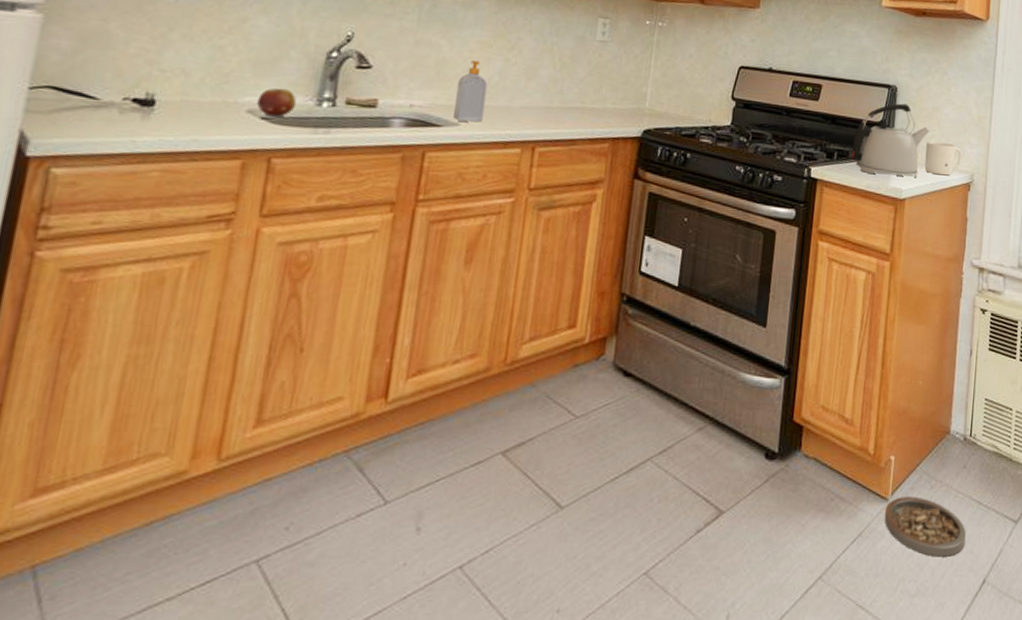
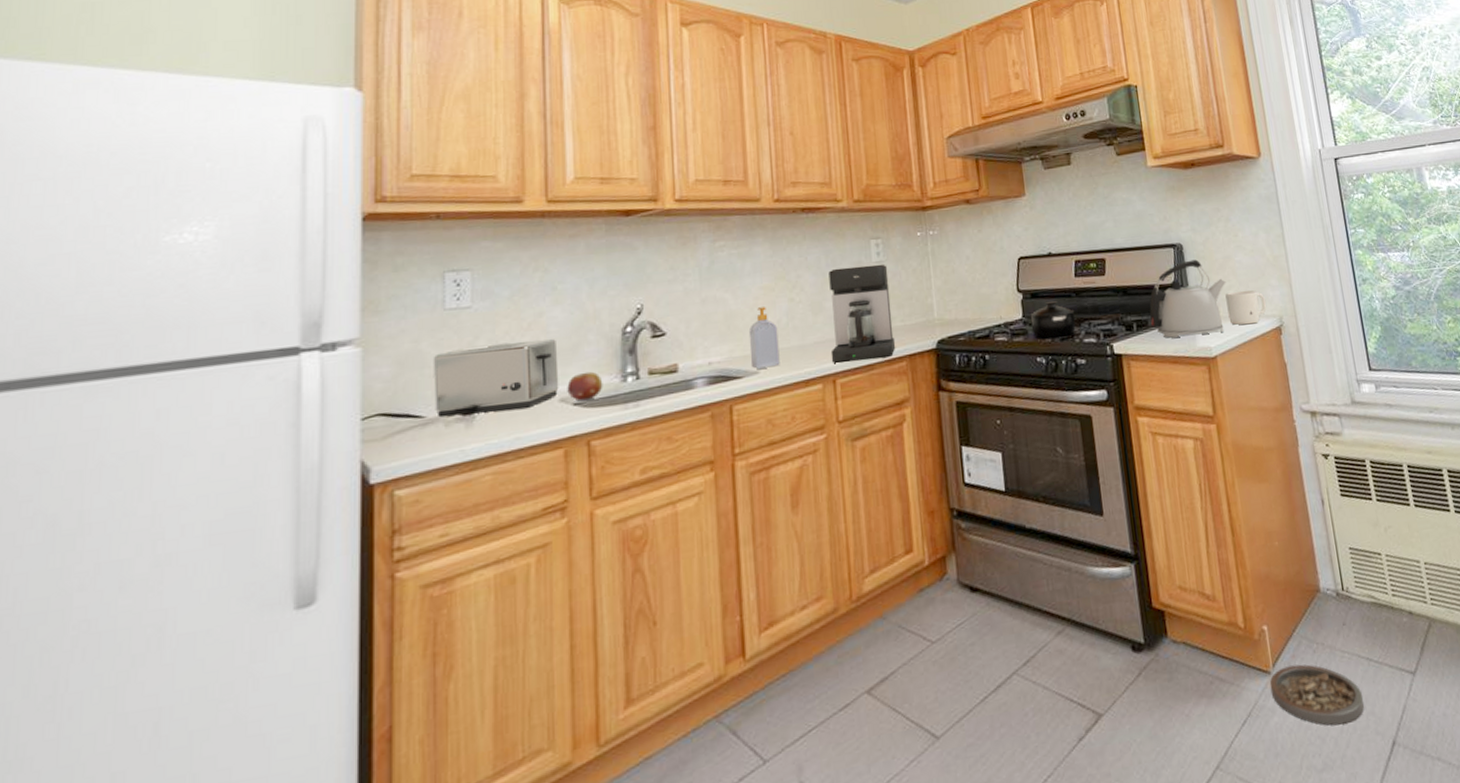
toaster: none [112,37,256,113] -> present [434,339,559,418]
coffee maker: none [534,38,610,137] -> present [829,264,896,364]
saucepan: none [737,115,782,153] -> present [1031,301,1076,340]

